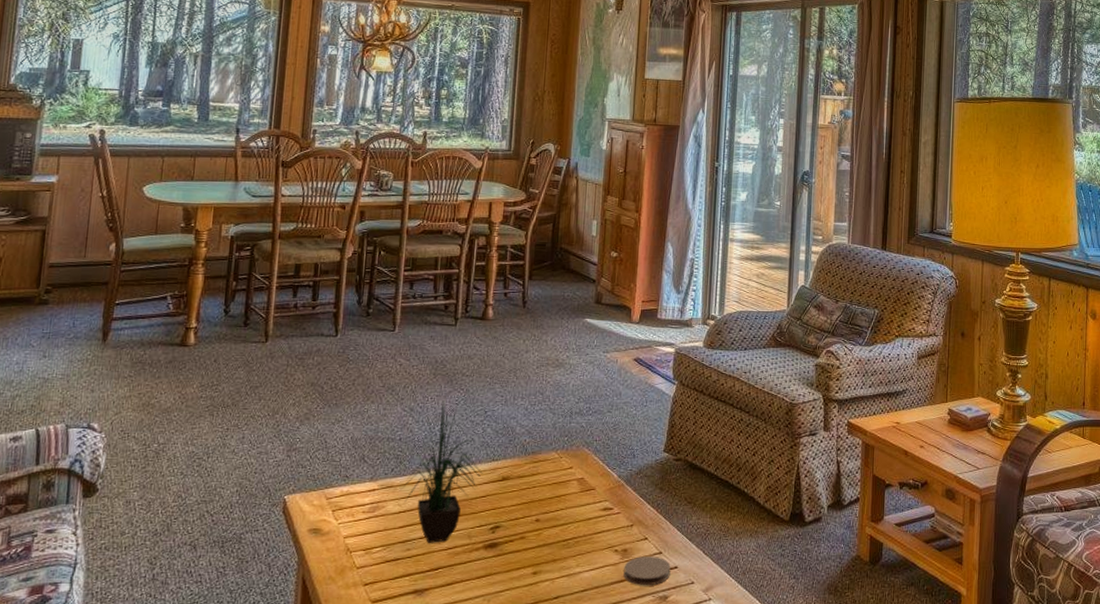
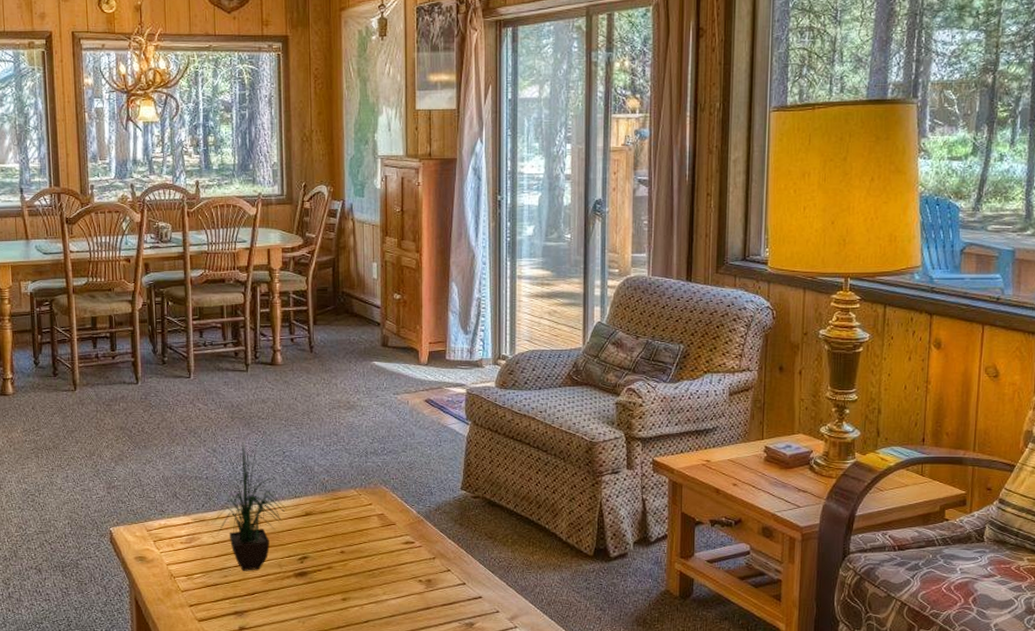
coaster: present [623,556,671,586] -> none [429,587,475,614]

